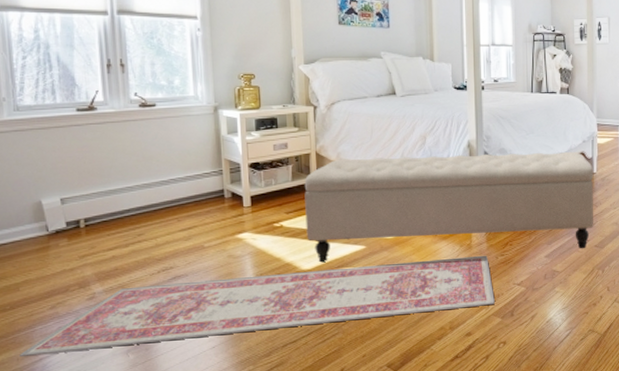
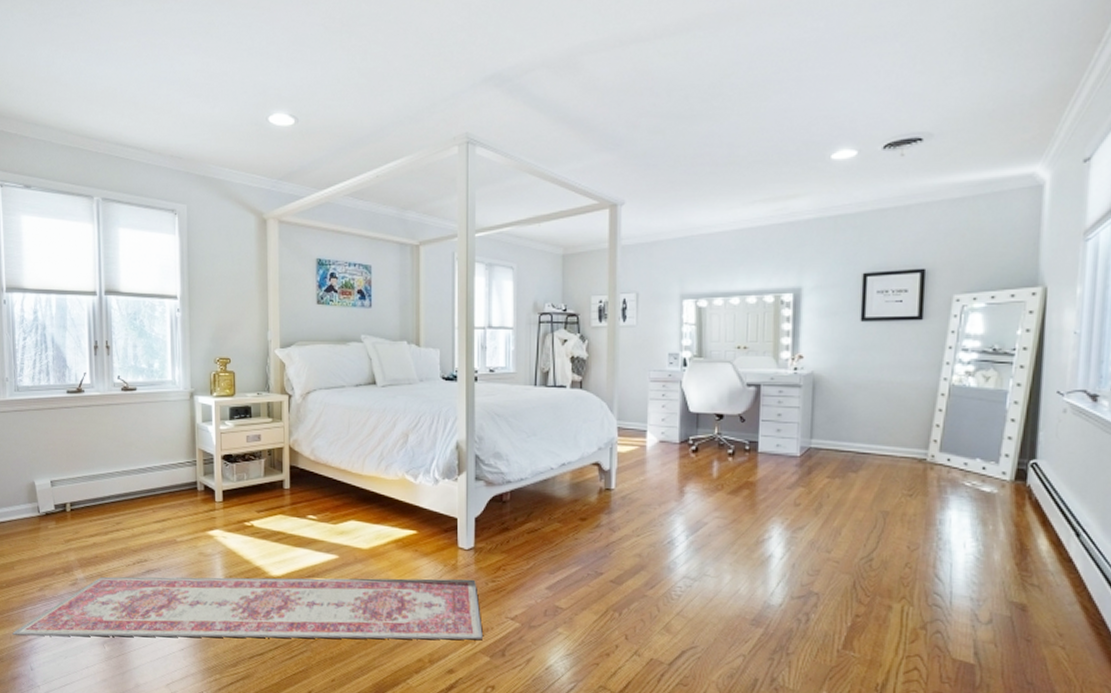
bench: present [304,151,594,262] -> none [276,455,612,584]

